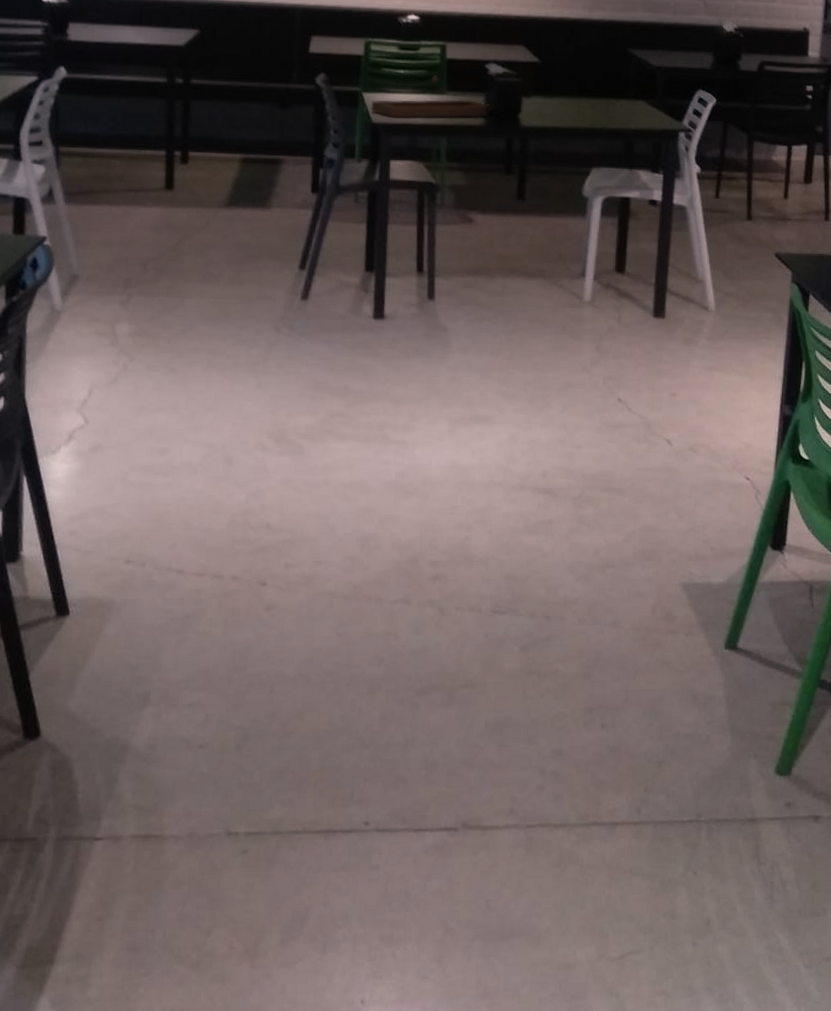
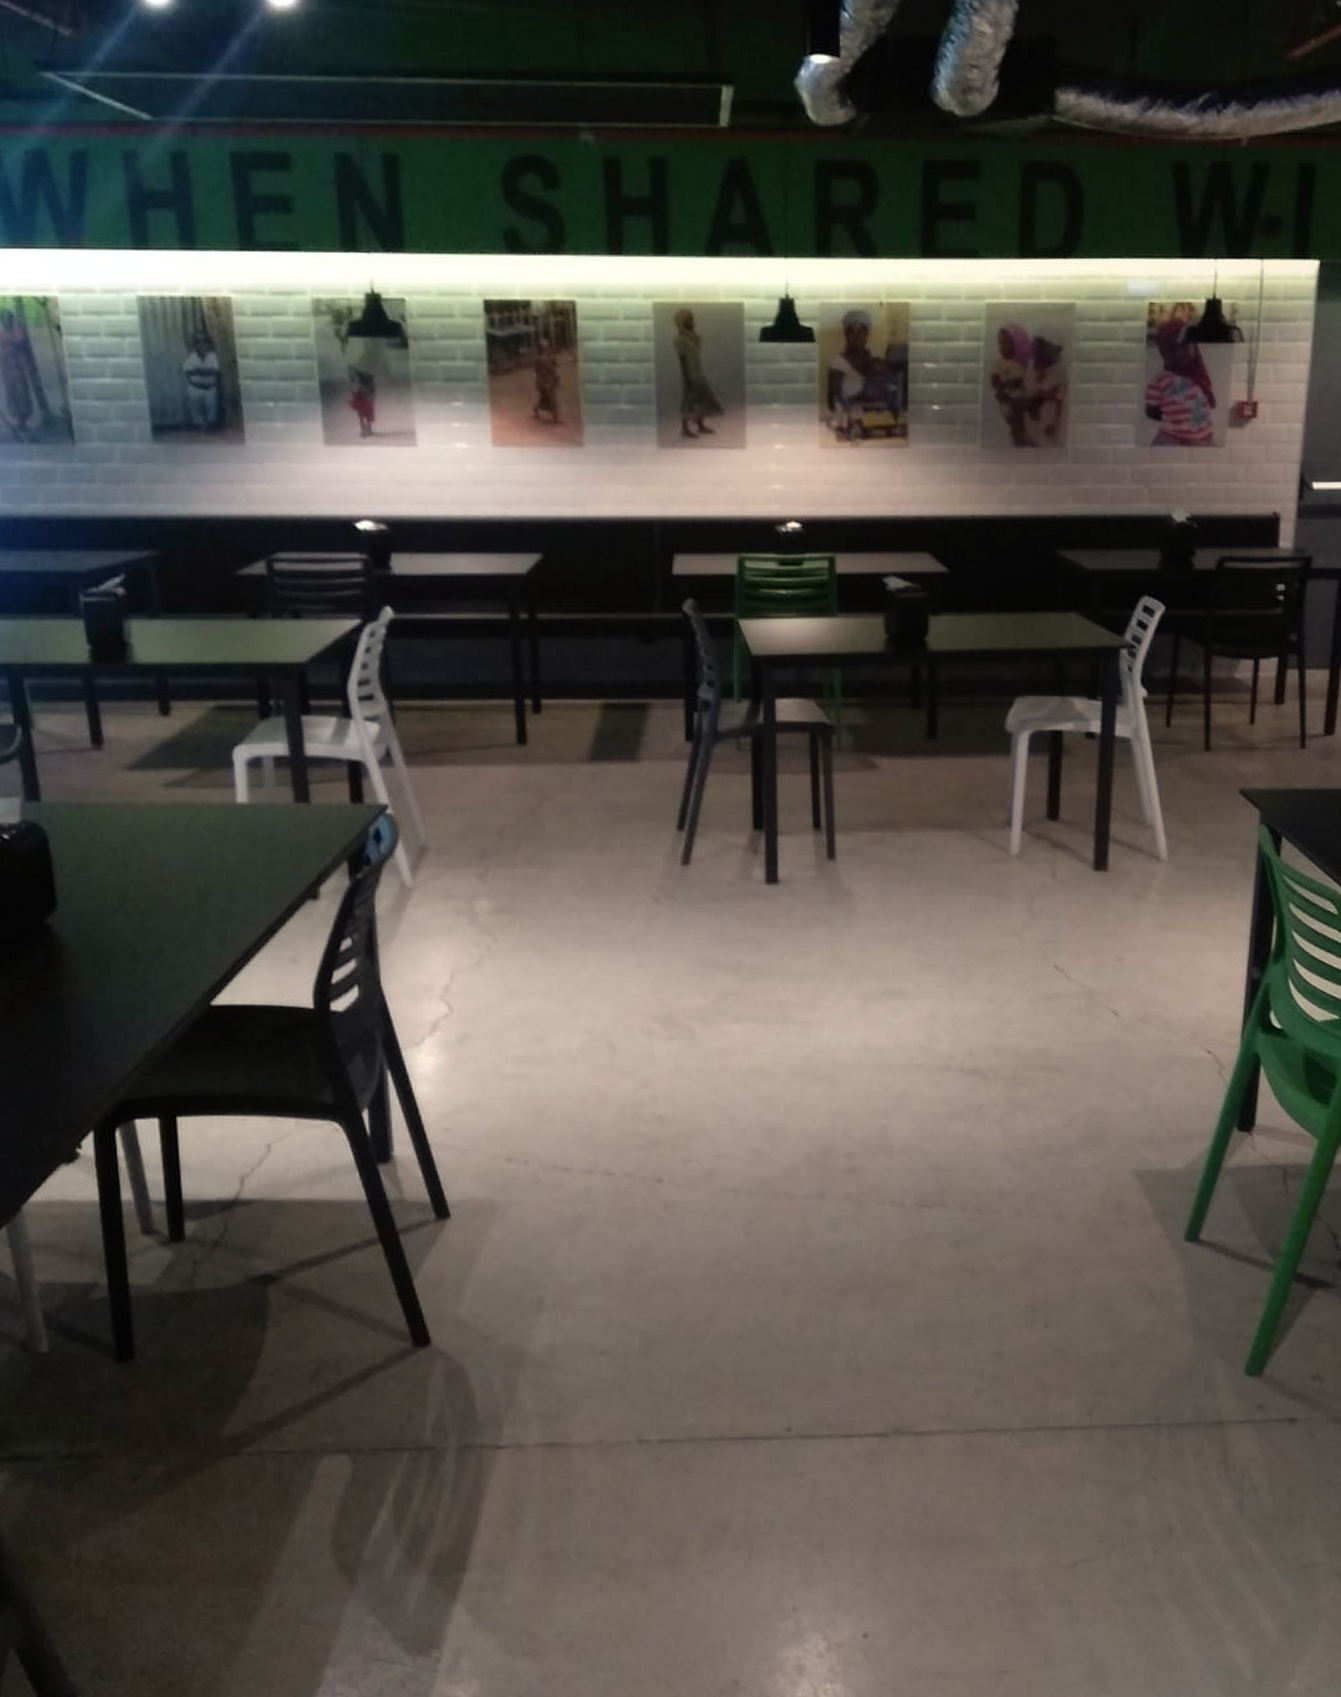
tray: present [371,75,493,119] -> none [749,595,895,649]

